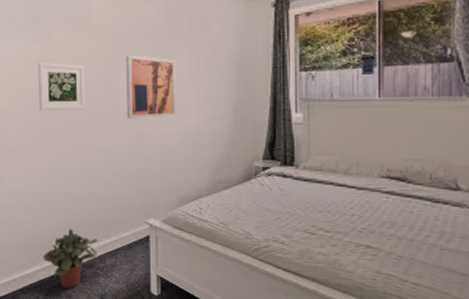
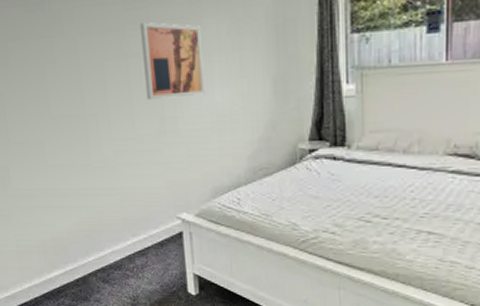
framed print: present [38,62,85,111] -> none [34,35,96,96]
potted plant: present [43,228,98,289] -> none [64,227,125,293]

